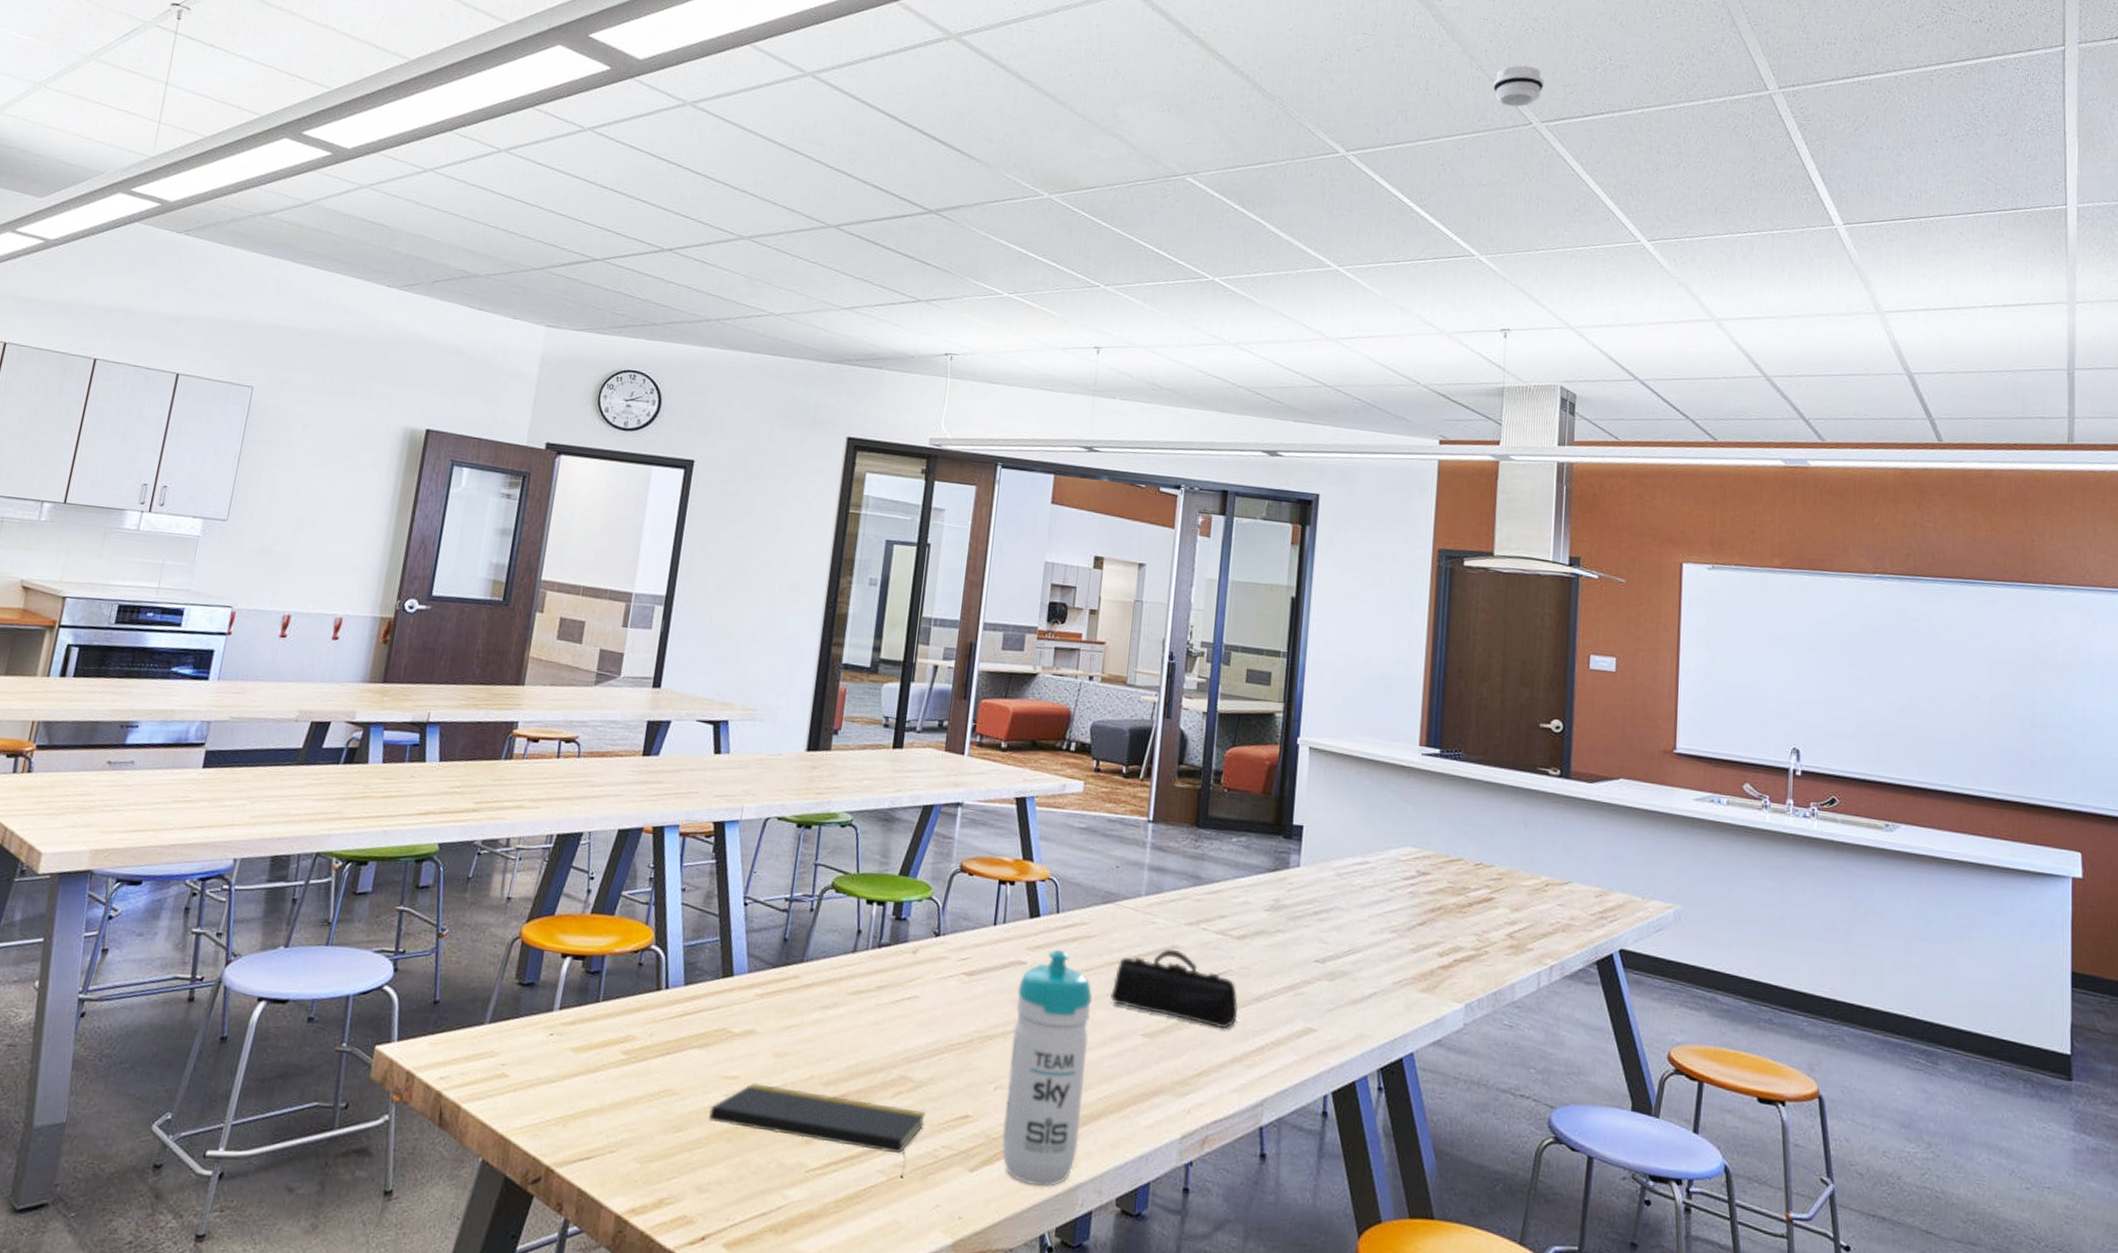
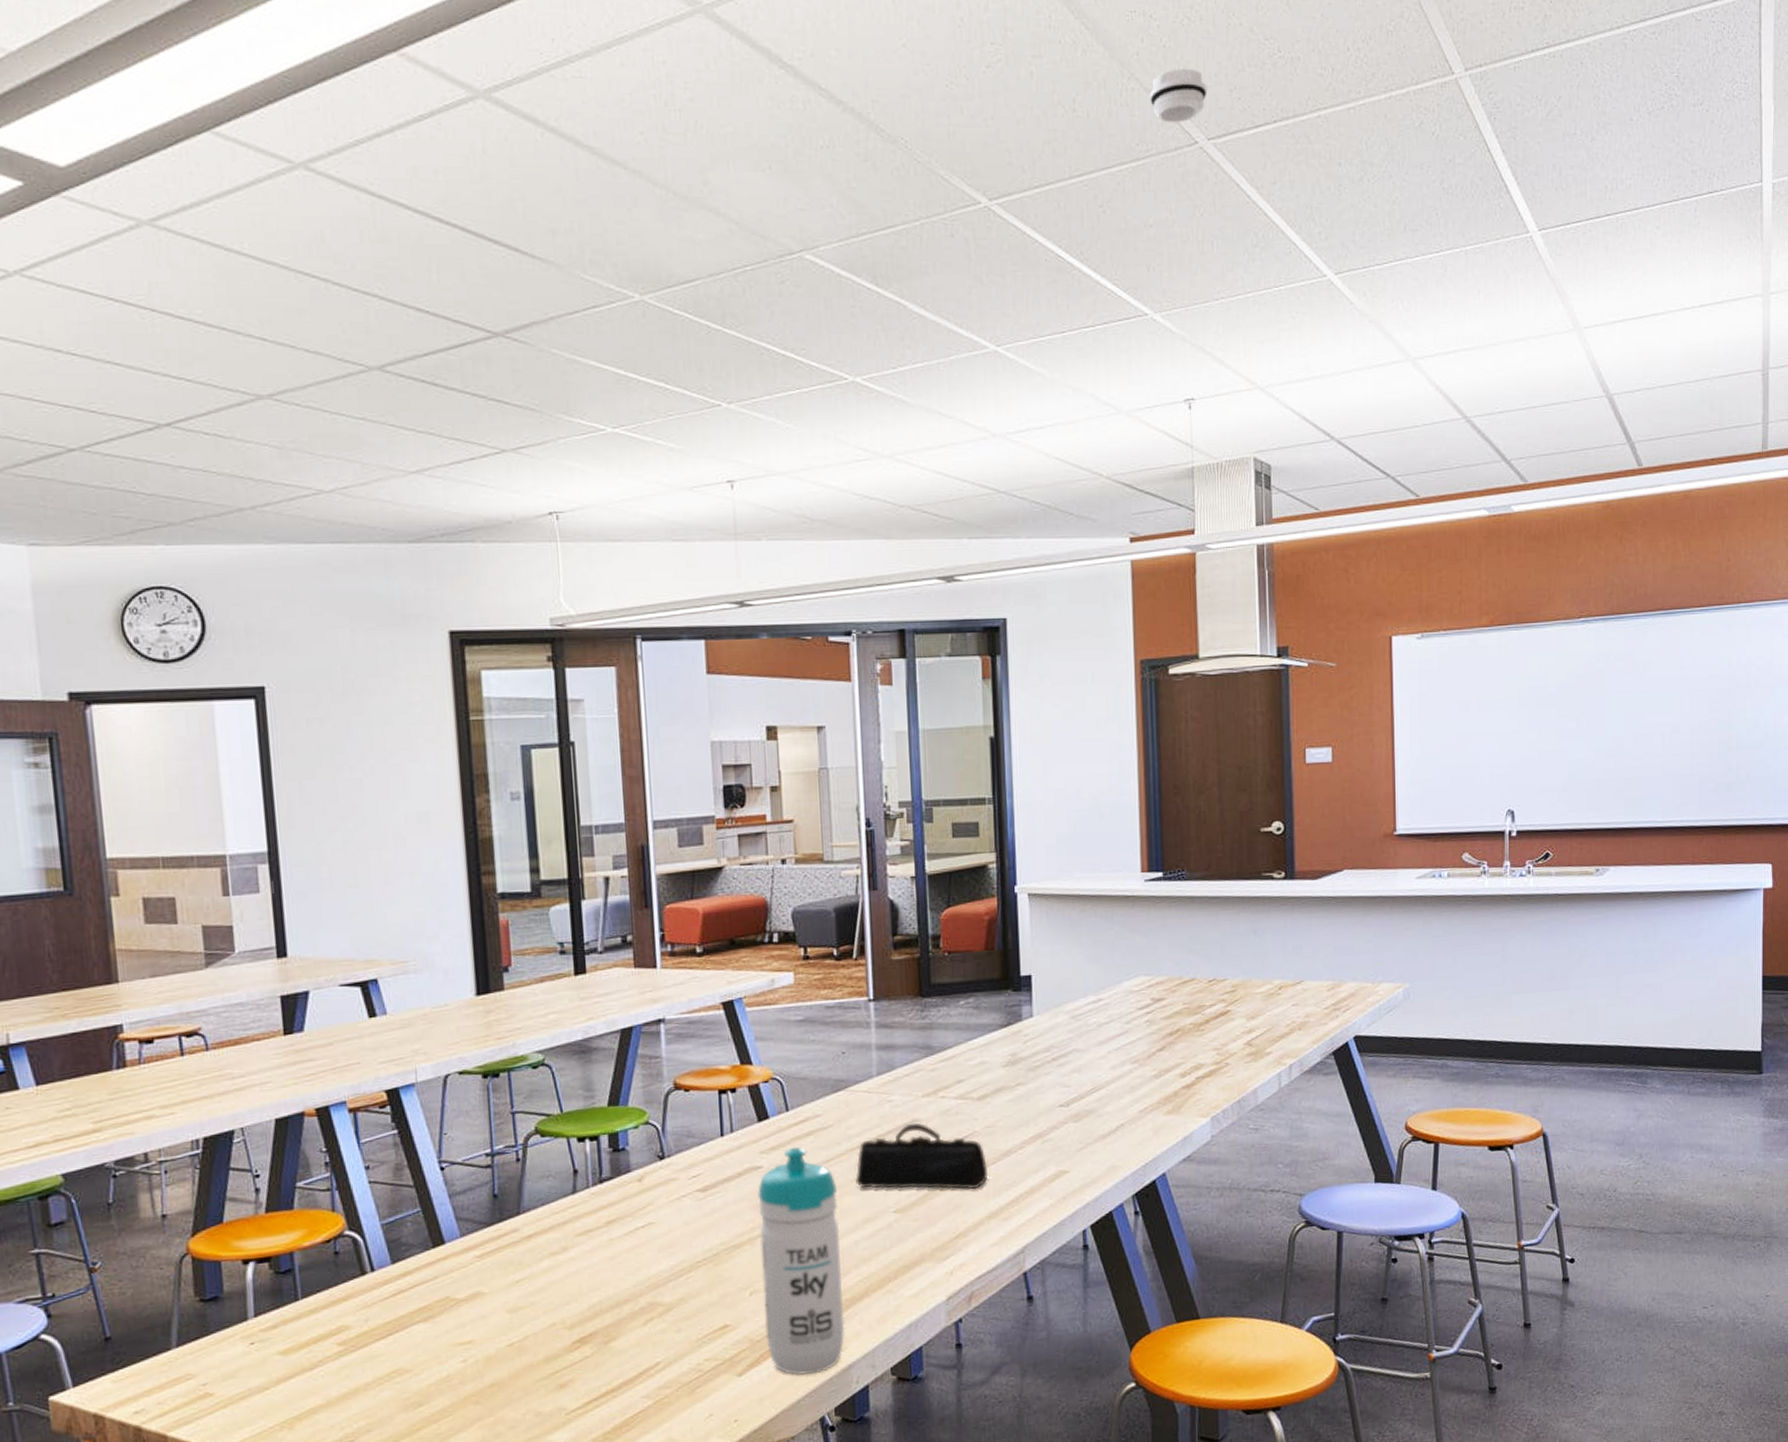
notepad: present [708,1083,926,1178] -> none [448,1331,683,1398]

